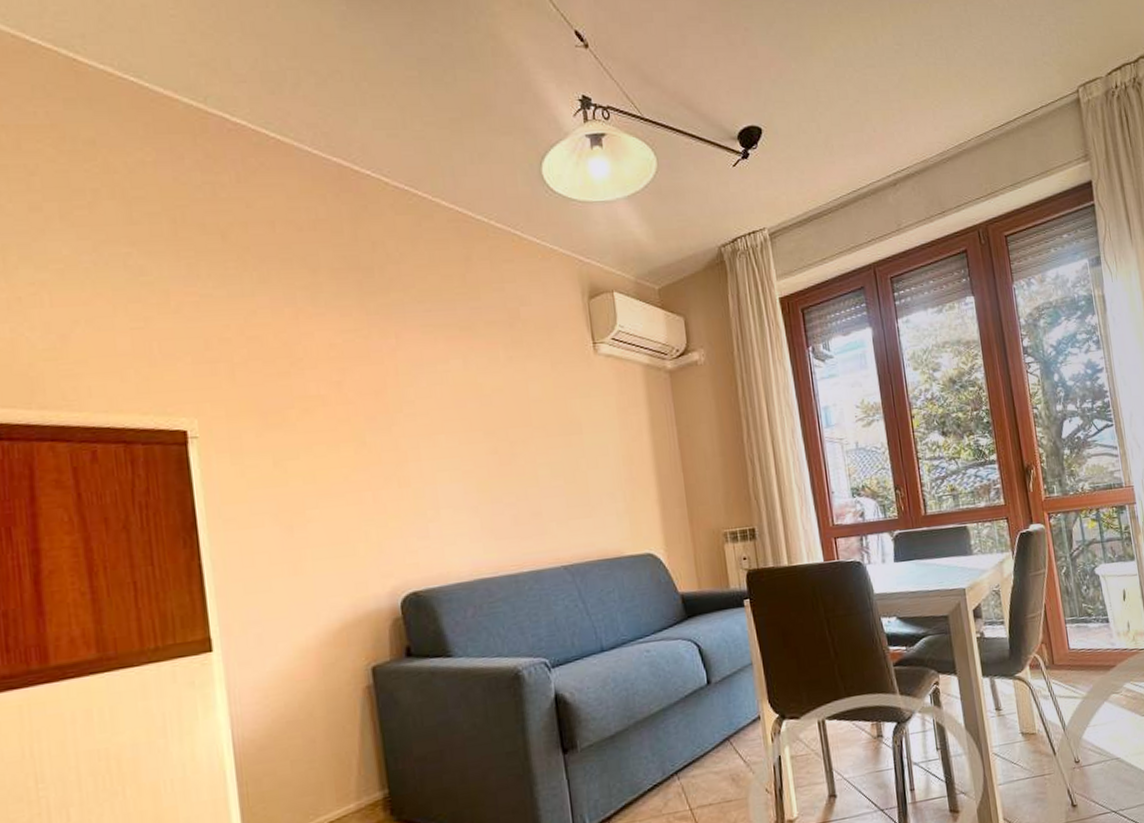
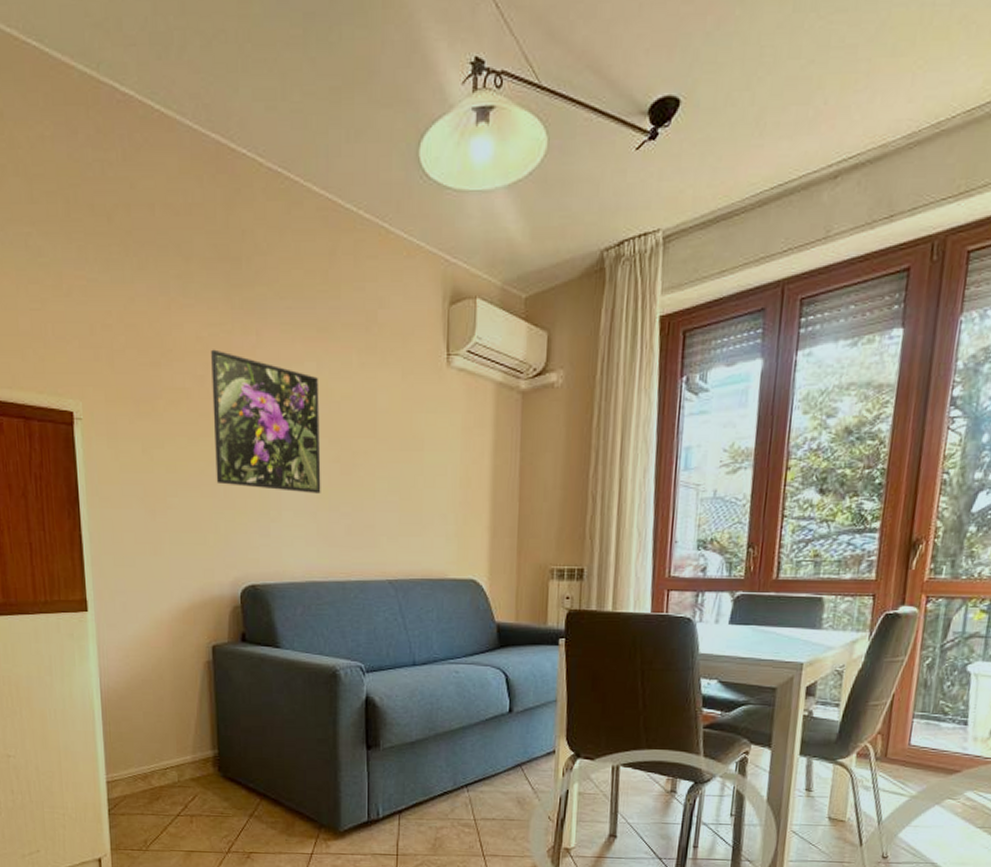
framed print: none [347,354,481,490] -> present [211,349,321,494]

